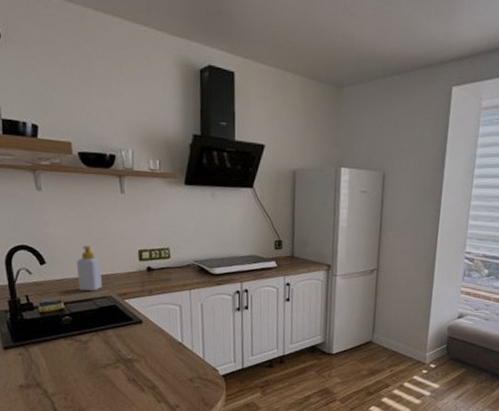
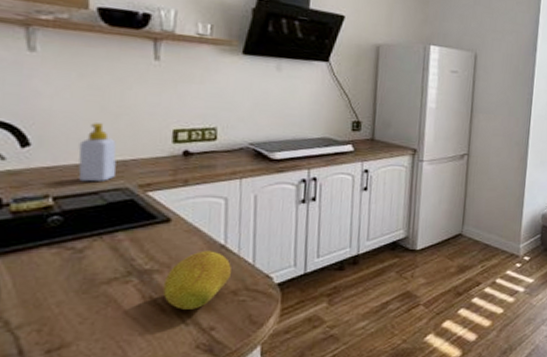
fruit: none [141,346,189,391] -> present [162,250,232,310]

